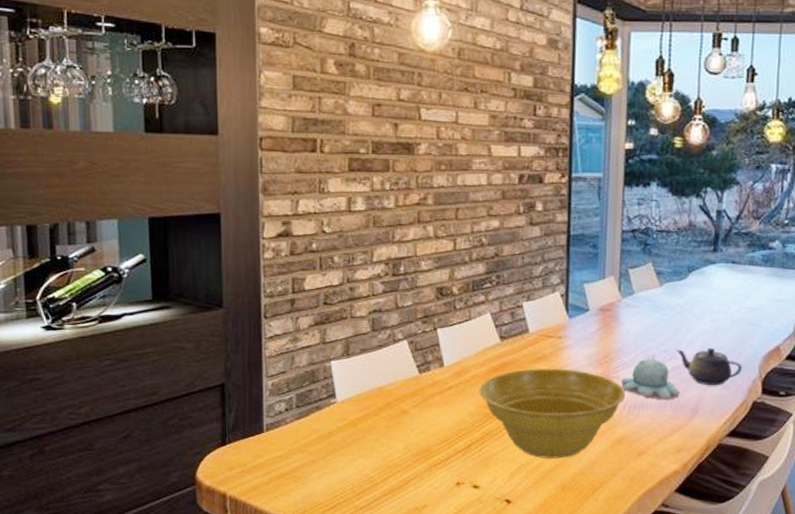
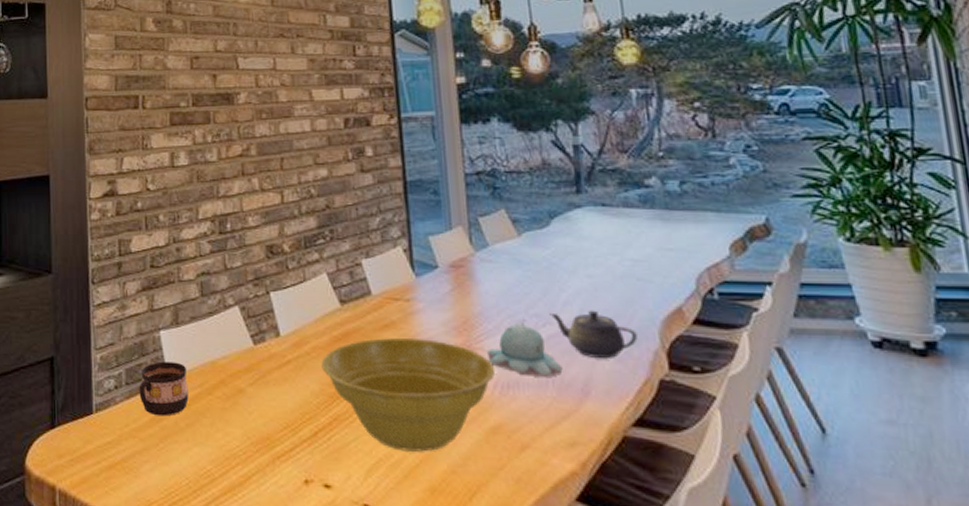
cup: none [309,387,356,434] -> present [139,361,189,417]

